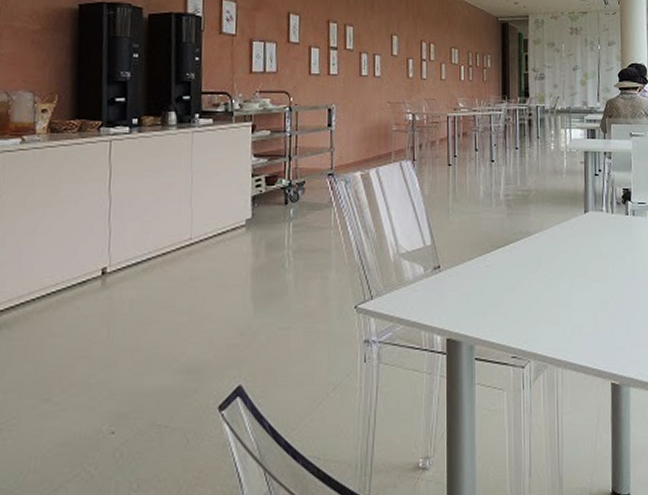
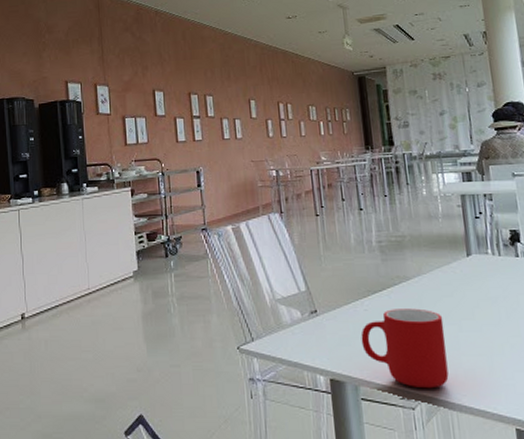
cup: none [480,264,558,346] -> present [361,308,449,389]

